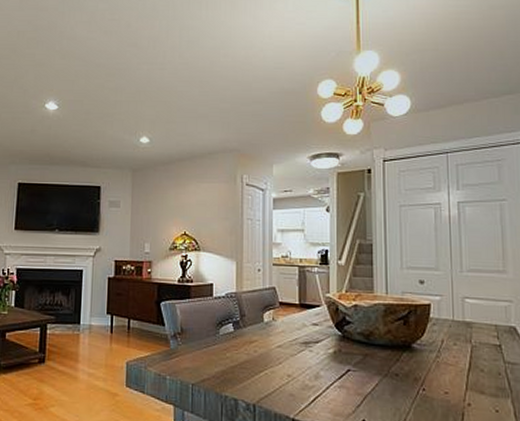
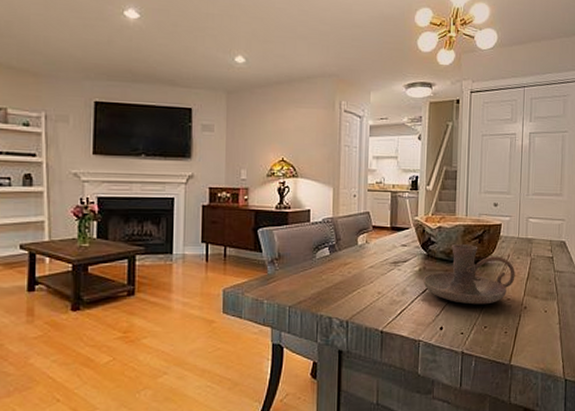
candle holder: none [339,324,453,397] -> present [423,243,515,305]

